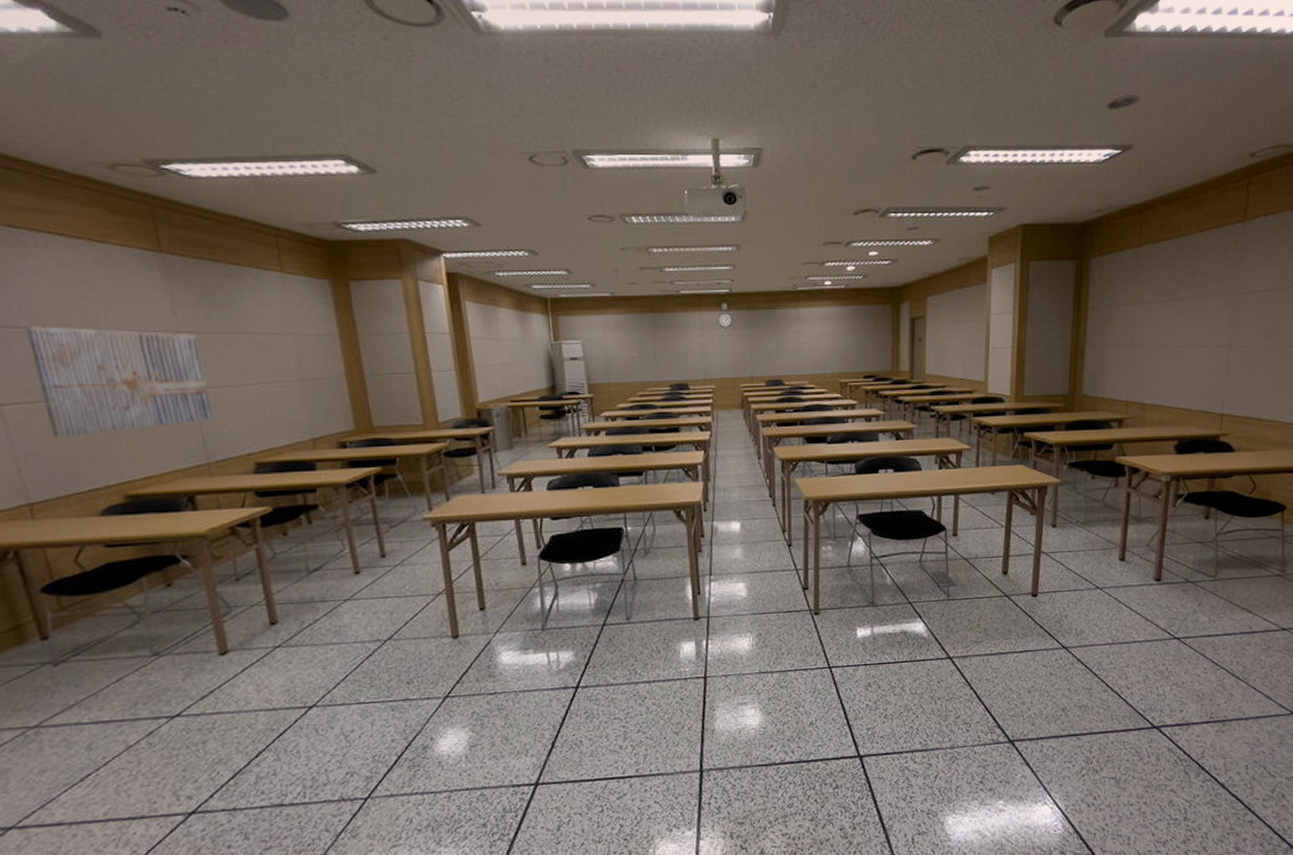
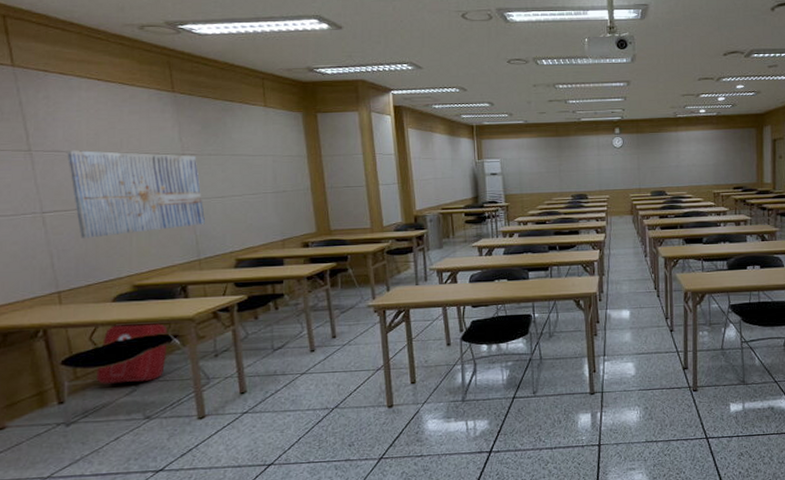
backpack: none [87,541,174,616] -> present [97,323,168,384]

